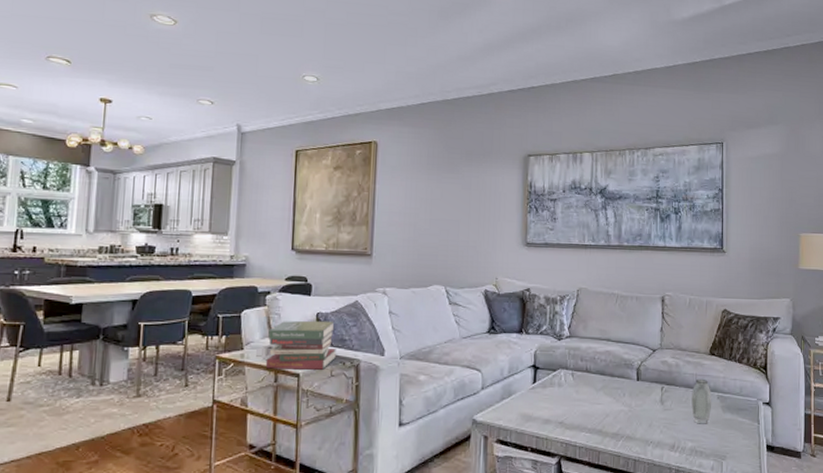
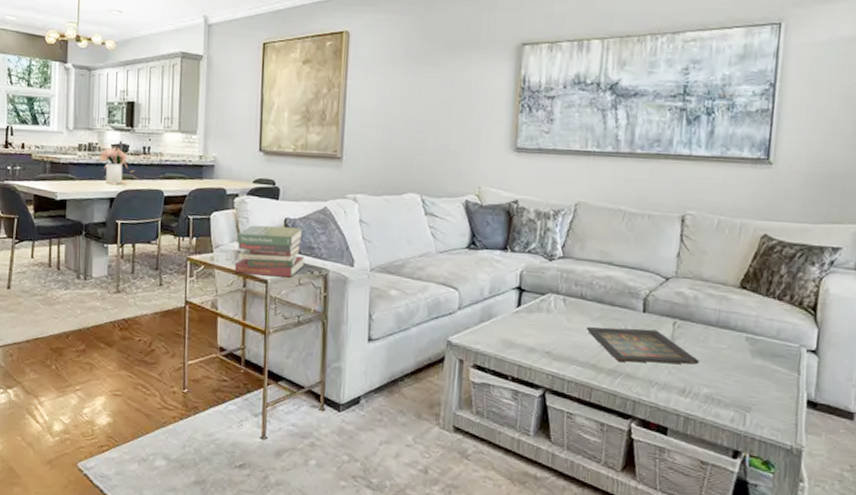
bouquet: none [120,247,161,287] -> present [98,146,135,186]
icon panel: none [591,395,684,425] -> present [586,327,700,365]
vase: present [691,378,712,424] -> none [710,315,739,369]

